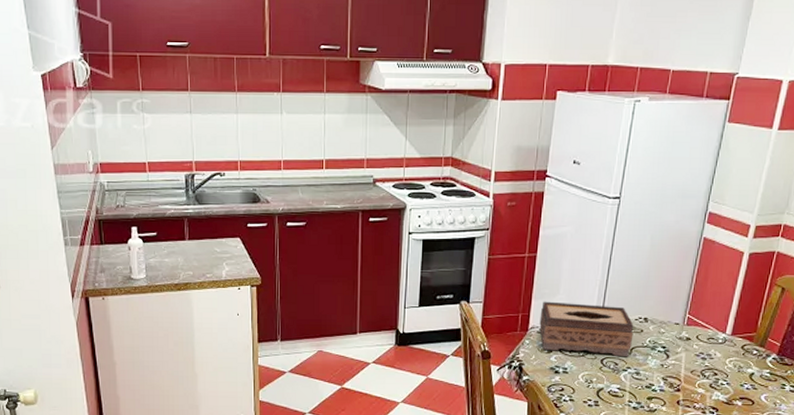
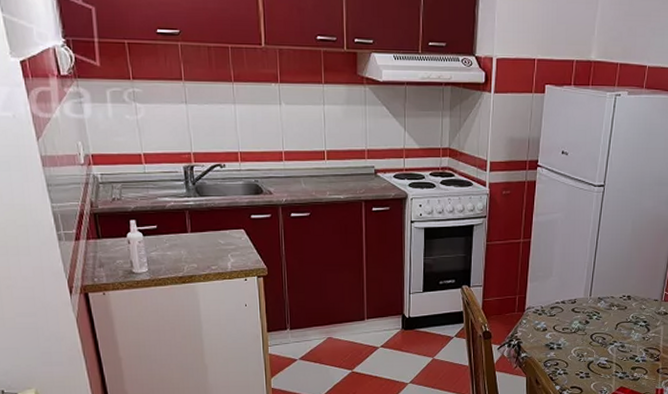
tissue box: present [539,301,634,357] -> none [535,283,619,332]

